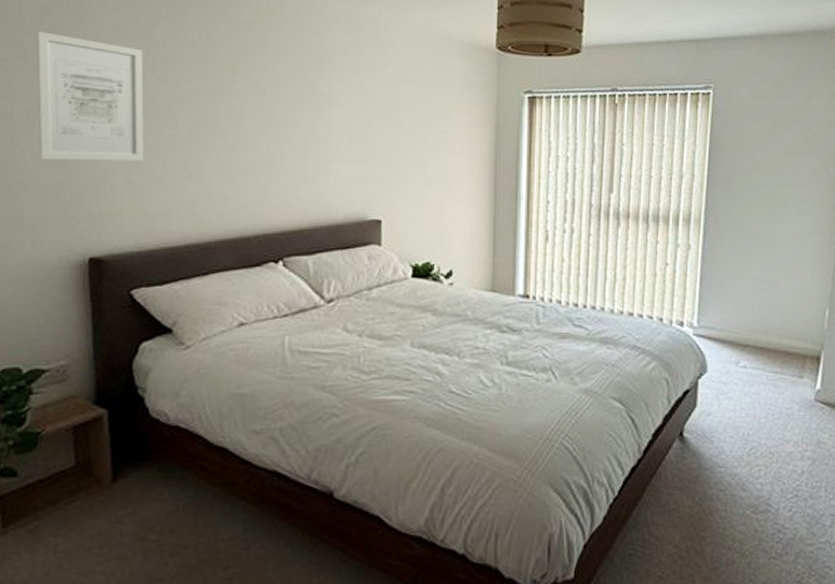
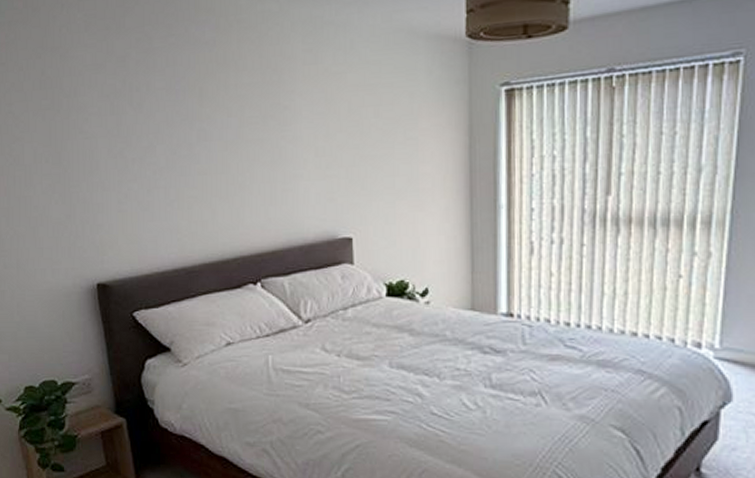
wall art: present [36,30,145,162] -> none [32,74,131,196]

